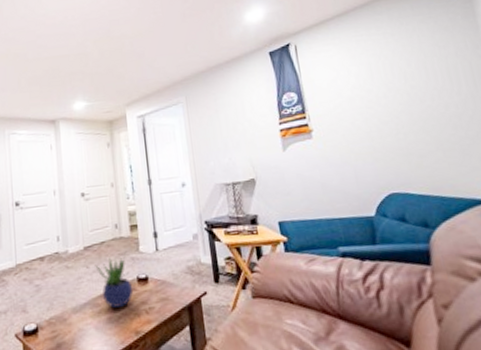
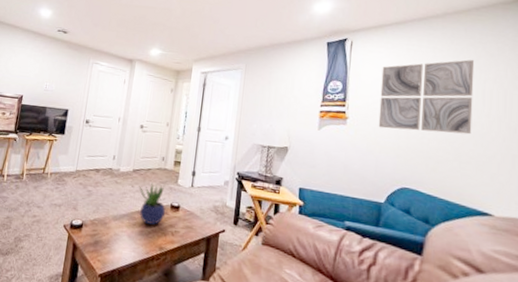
wall art: none [335,36,447,134] -> present [378,59,475,135]

